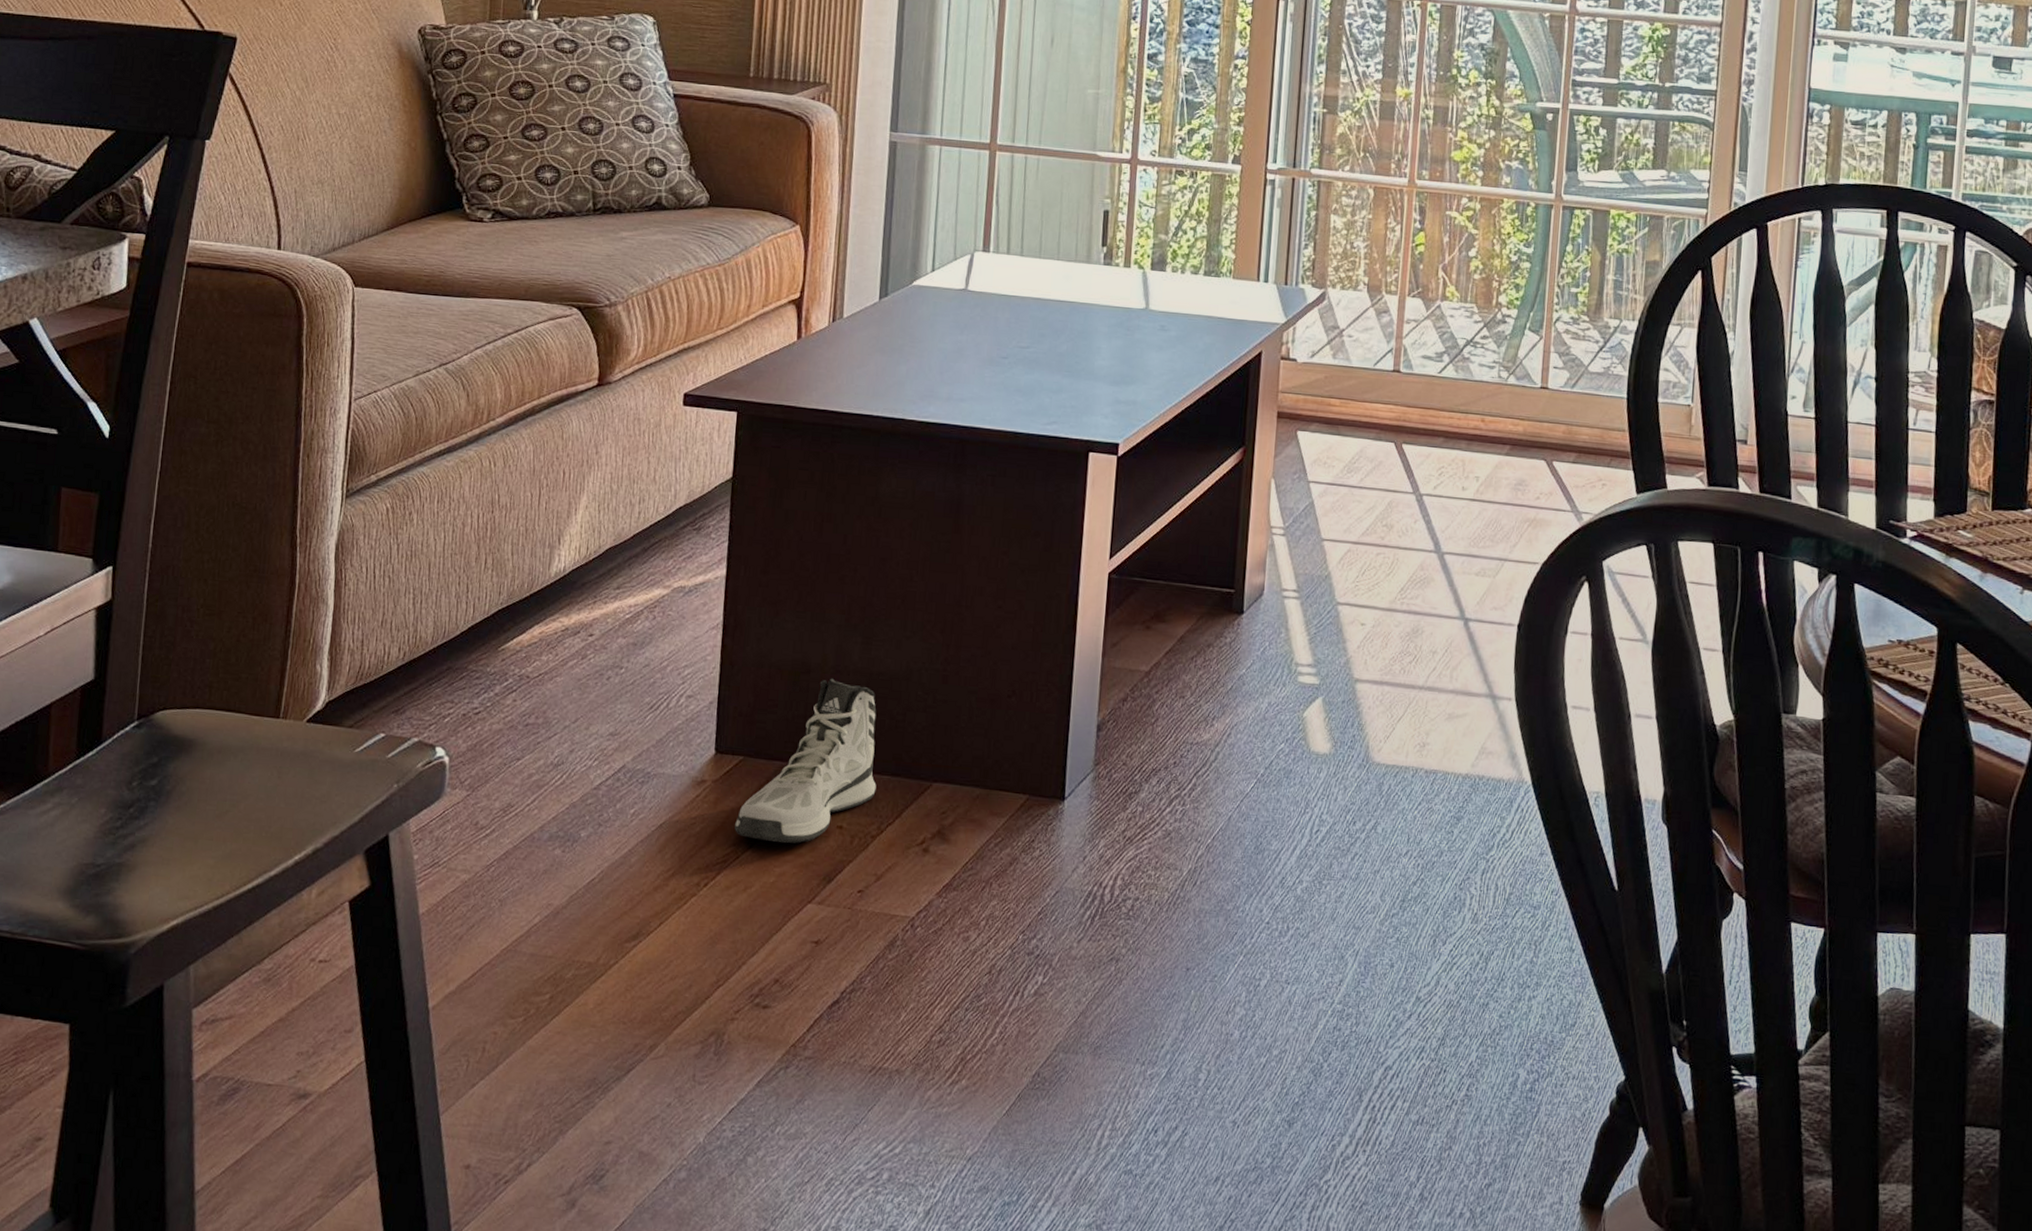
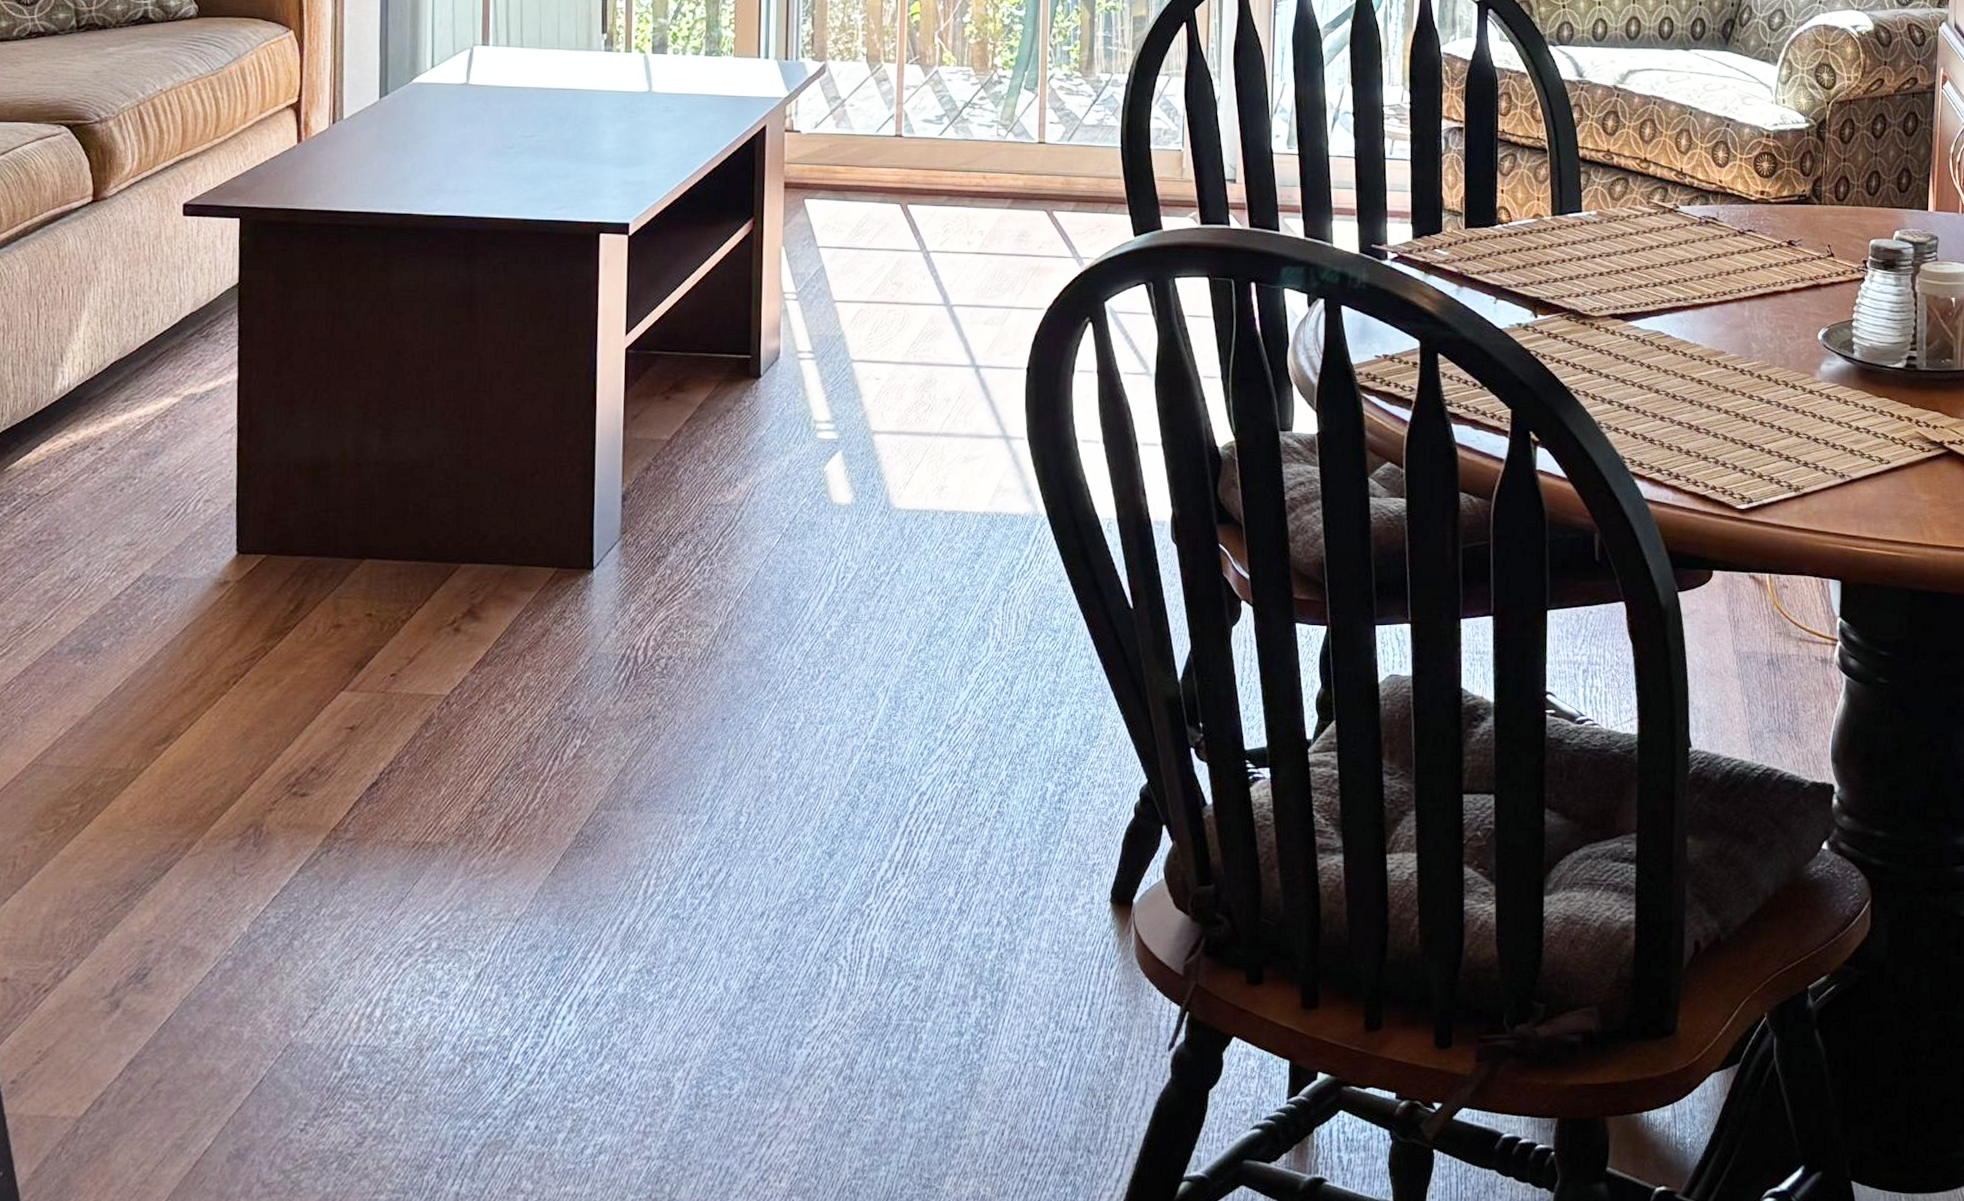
sneaker: present [735,678,877,844] -> none [261,471,404,636]

